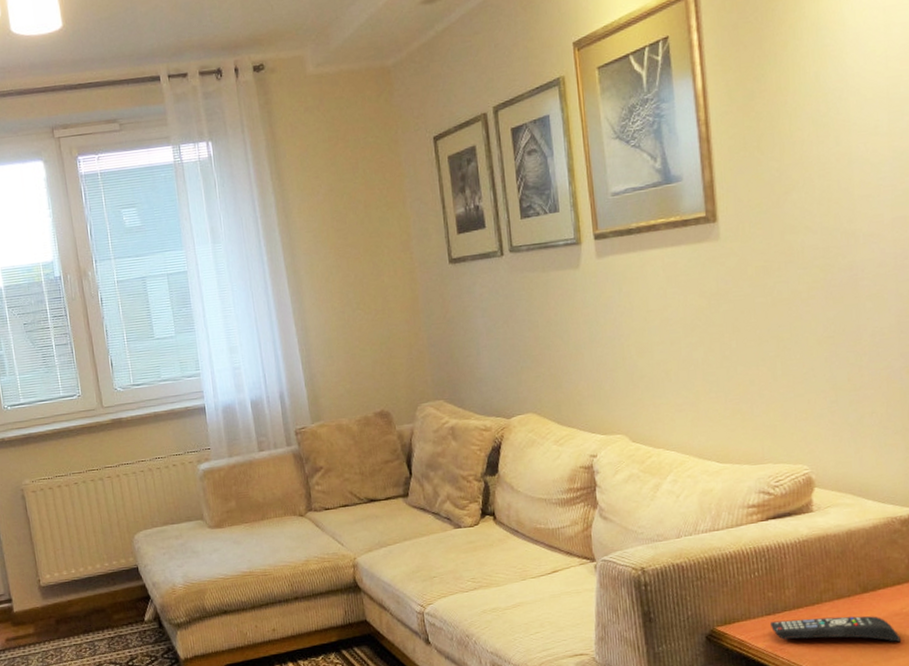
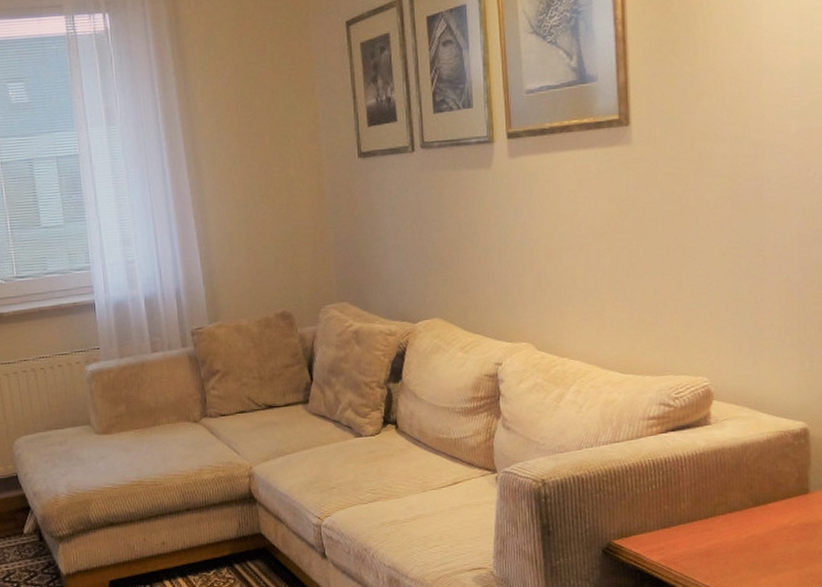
remote control: present [771,615,902,642] -> none [666,529,789,555]

